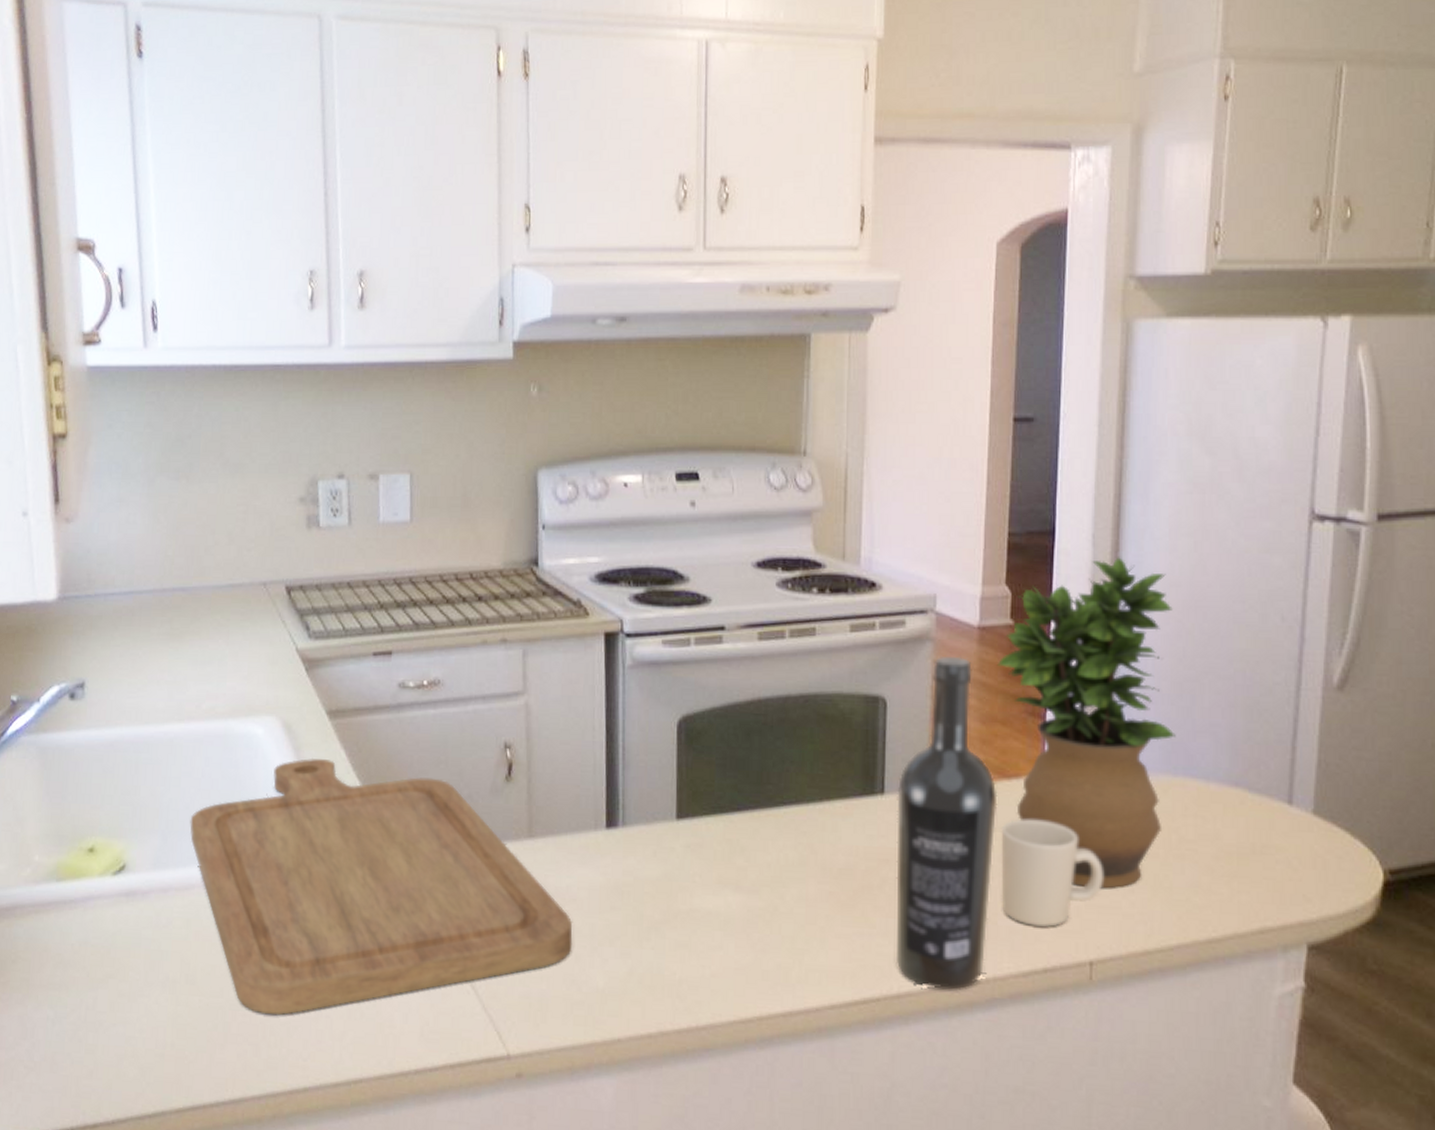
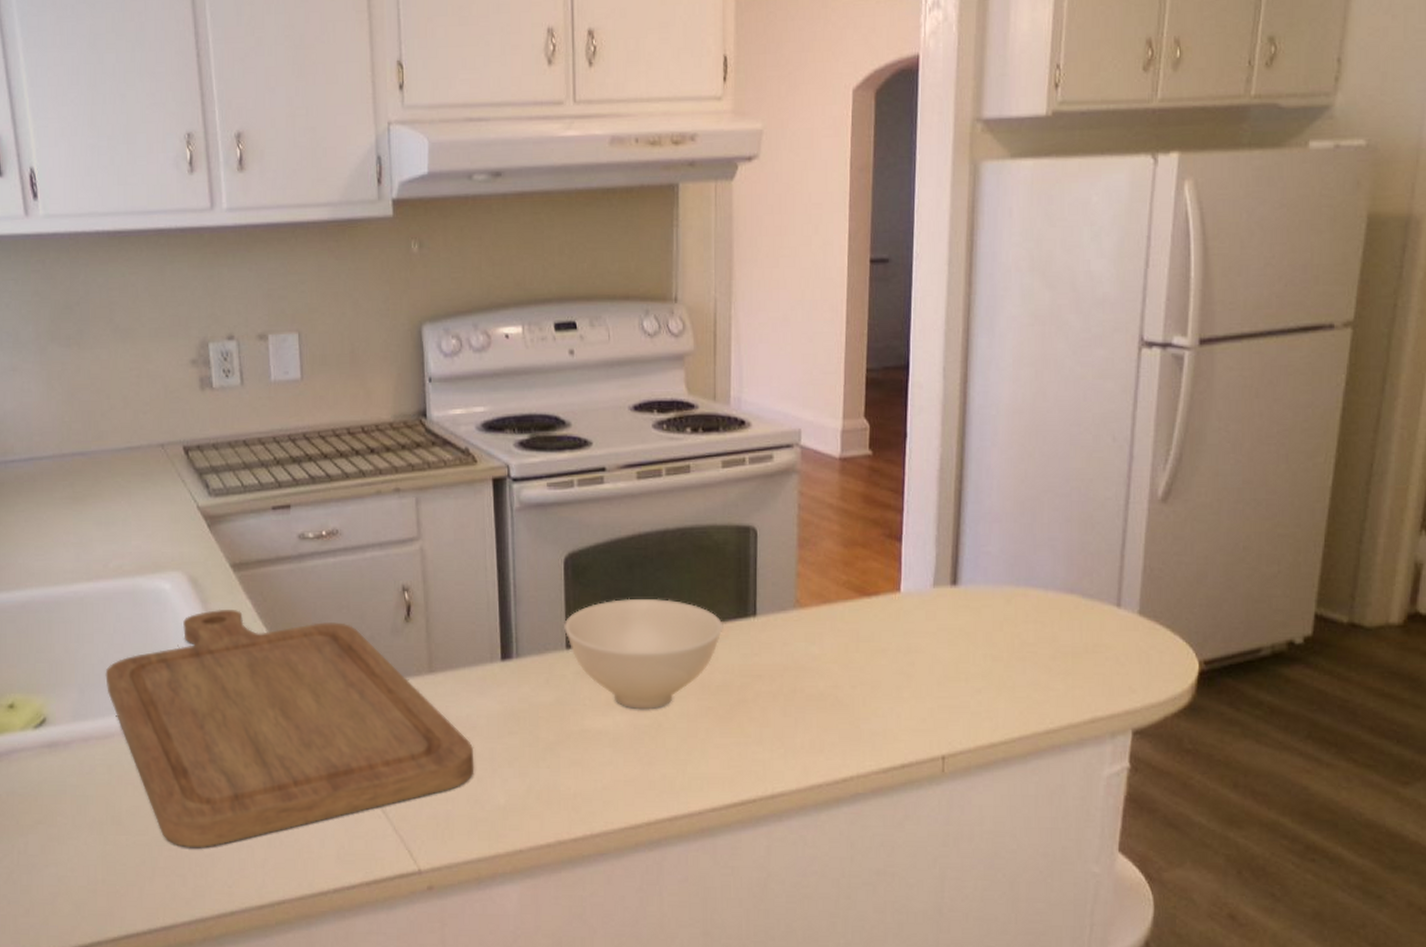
bowl: none [675,767,848,890] -> present [564,598,723,709]
wine bottle: present [895,655,998,991] -> none [768,486,859,788]
potted plant: present [998,557,1176,888] -> none [858,388,1018,690]
mug: present [1001,818,1103,927] -> none [863,632,954,727]

